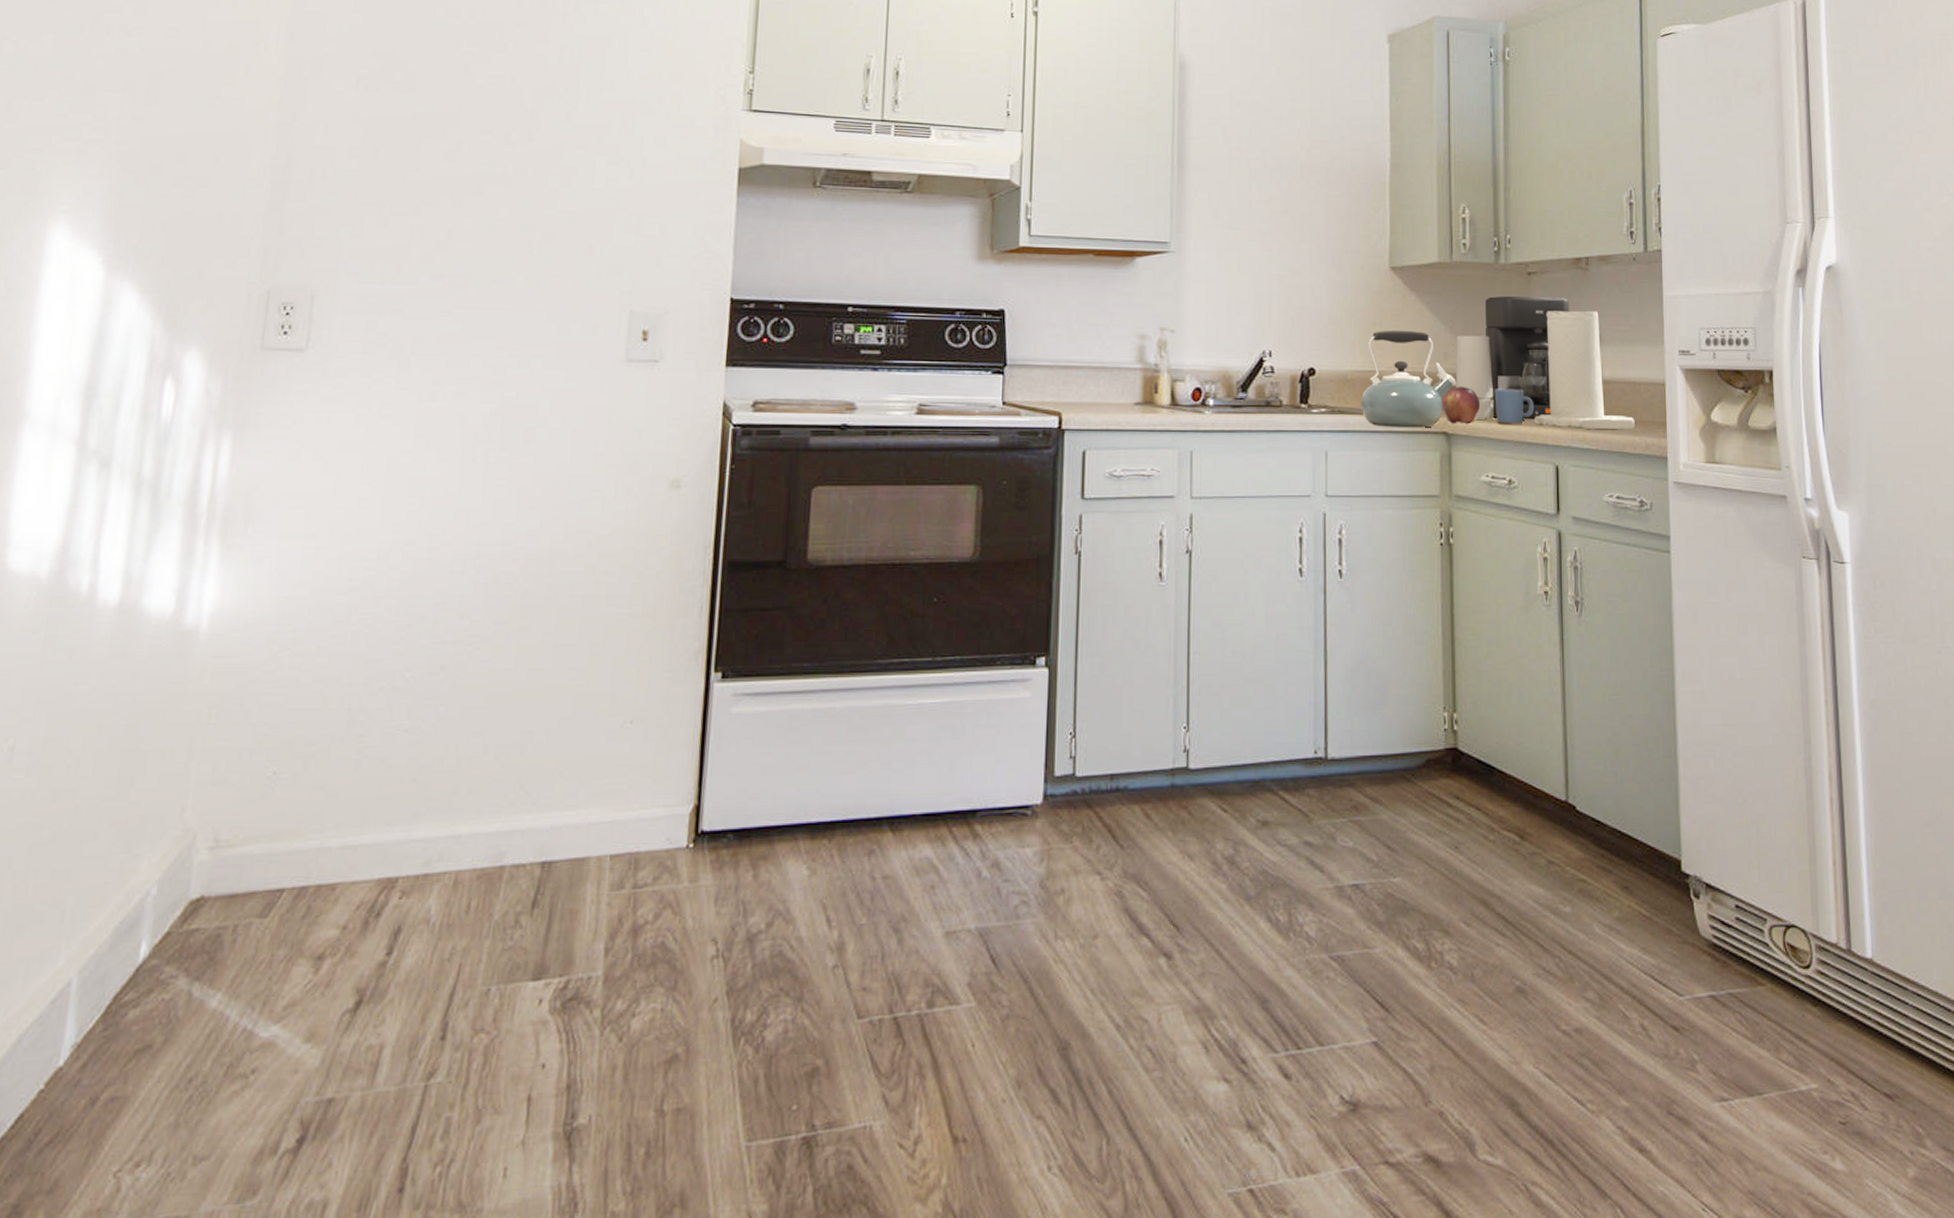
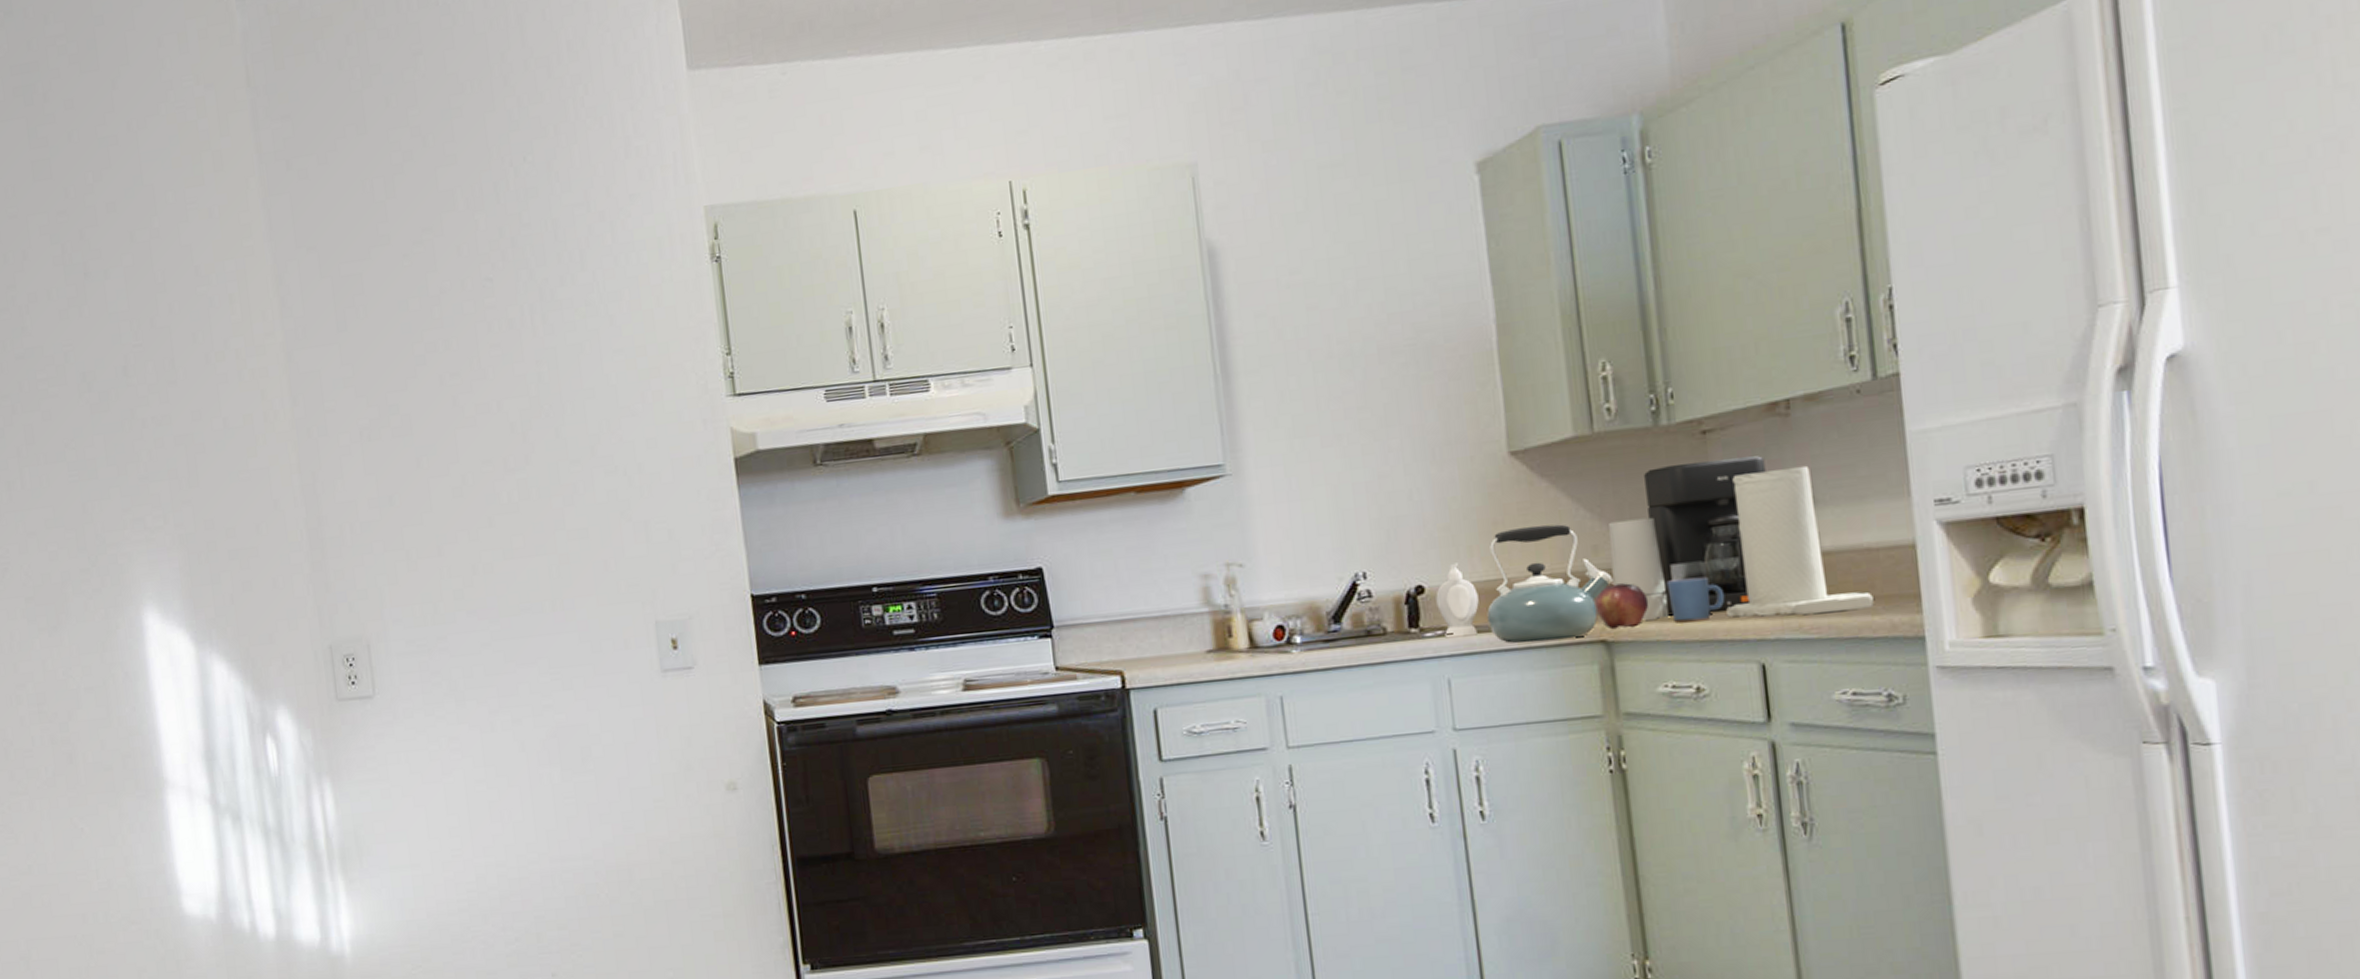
soap bottle: none [1323,352,1356,416] -> present [1435,563,1479,638]

